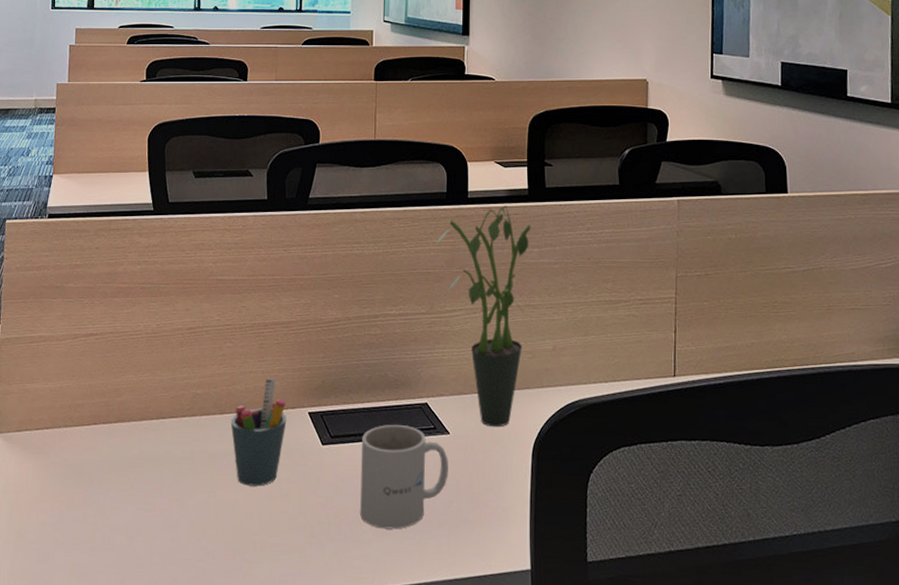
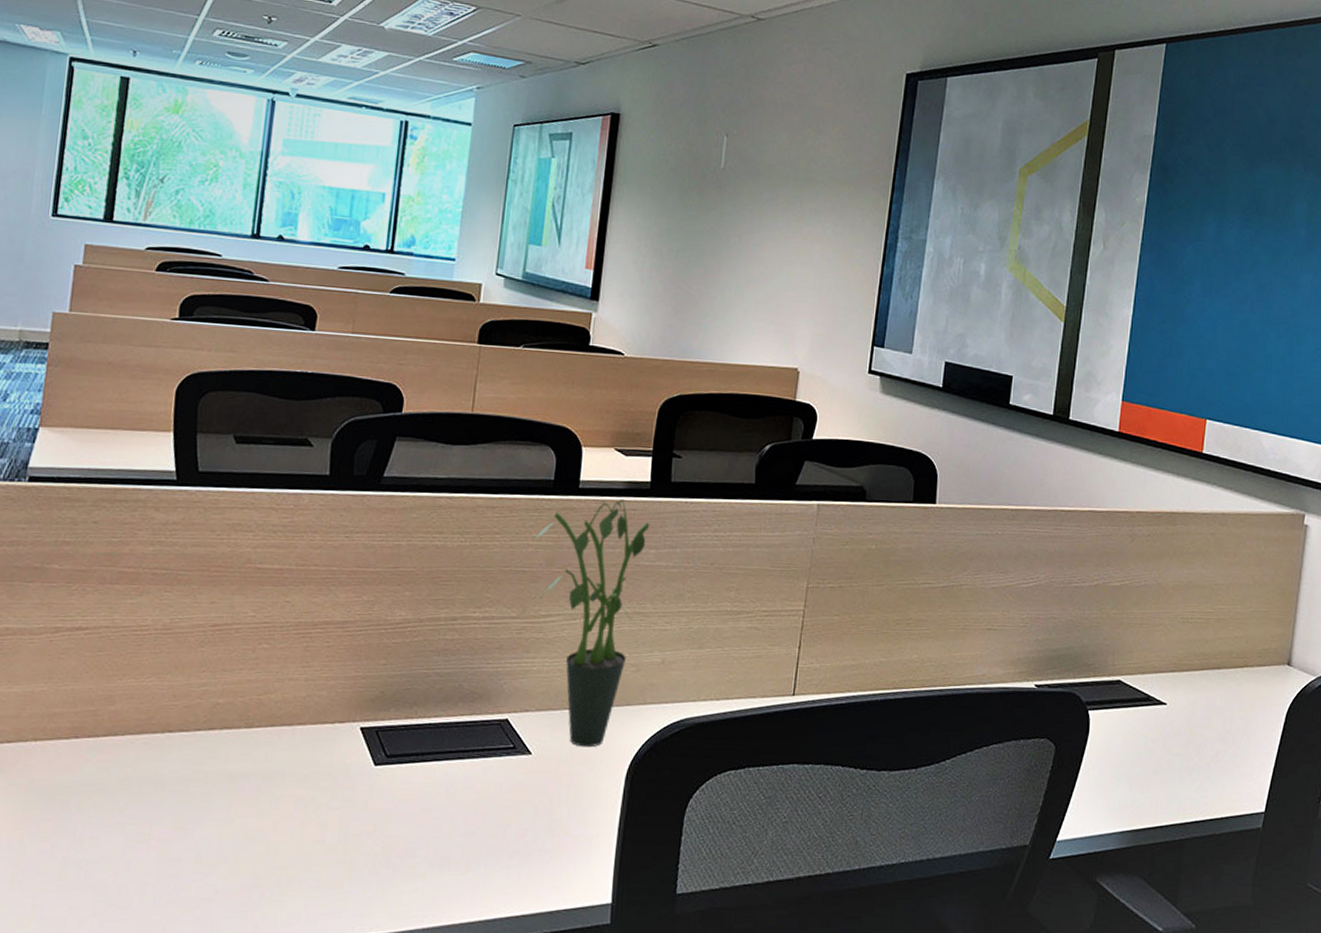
pen holder: present [230,377,287,486] -> none [259,686,333,813]
mug: present [360,424,448,530] -> none [415,742,527,861]

